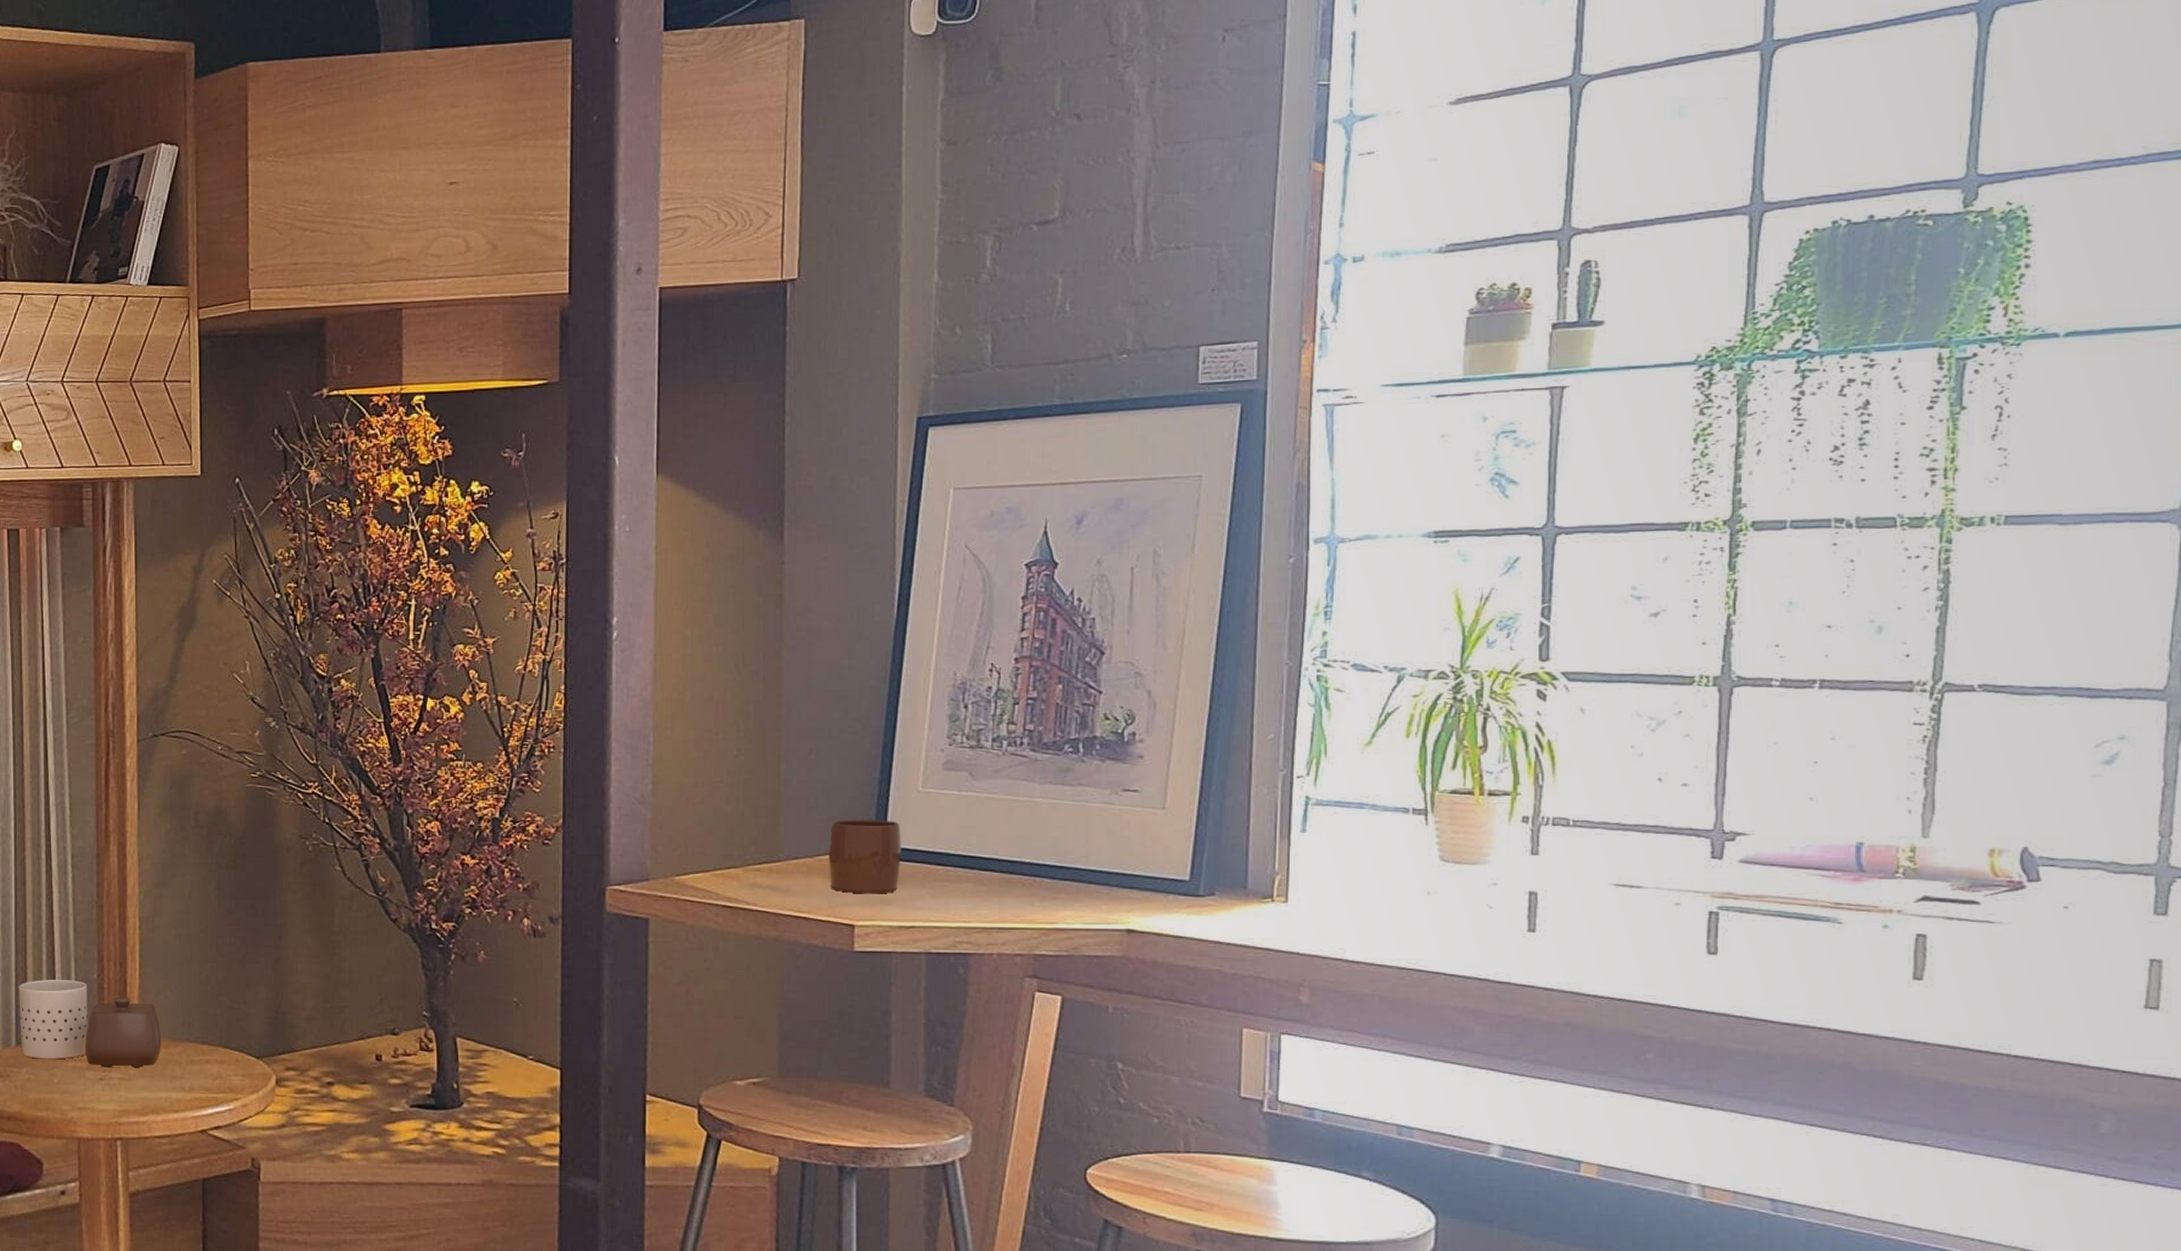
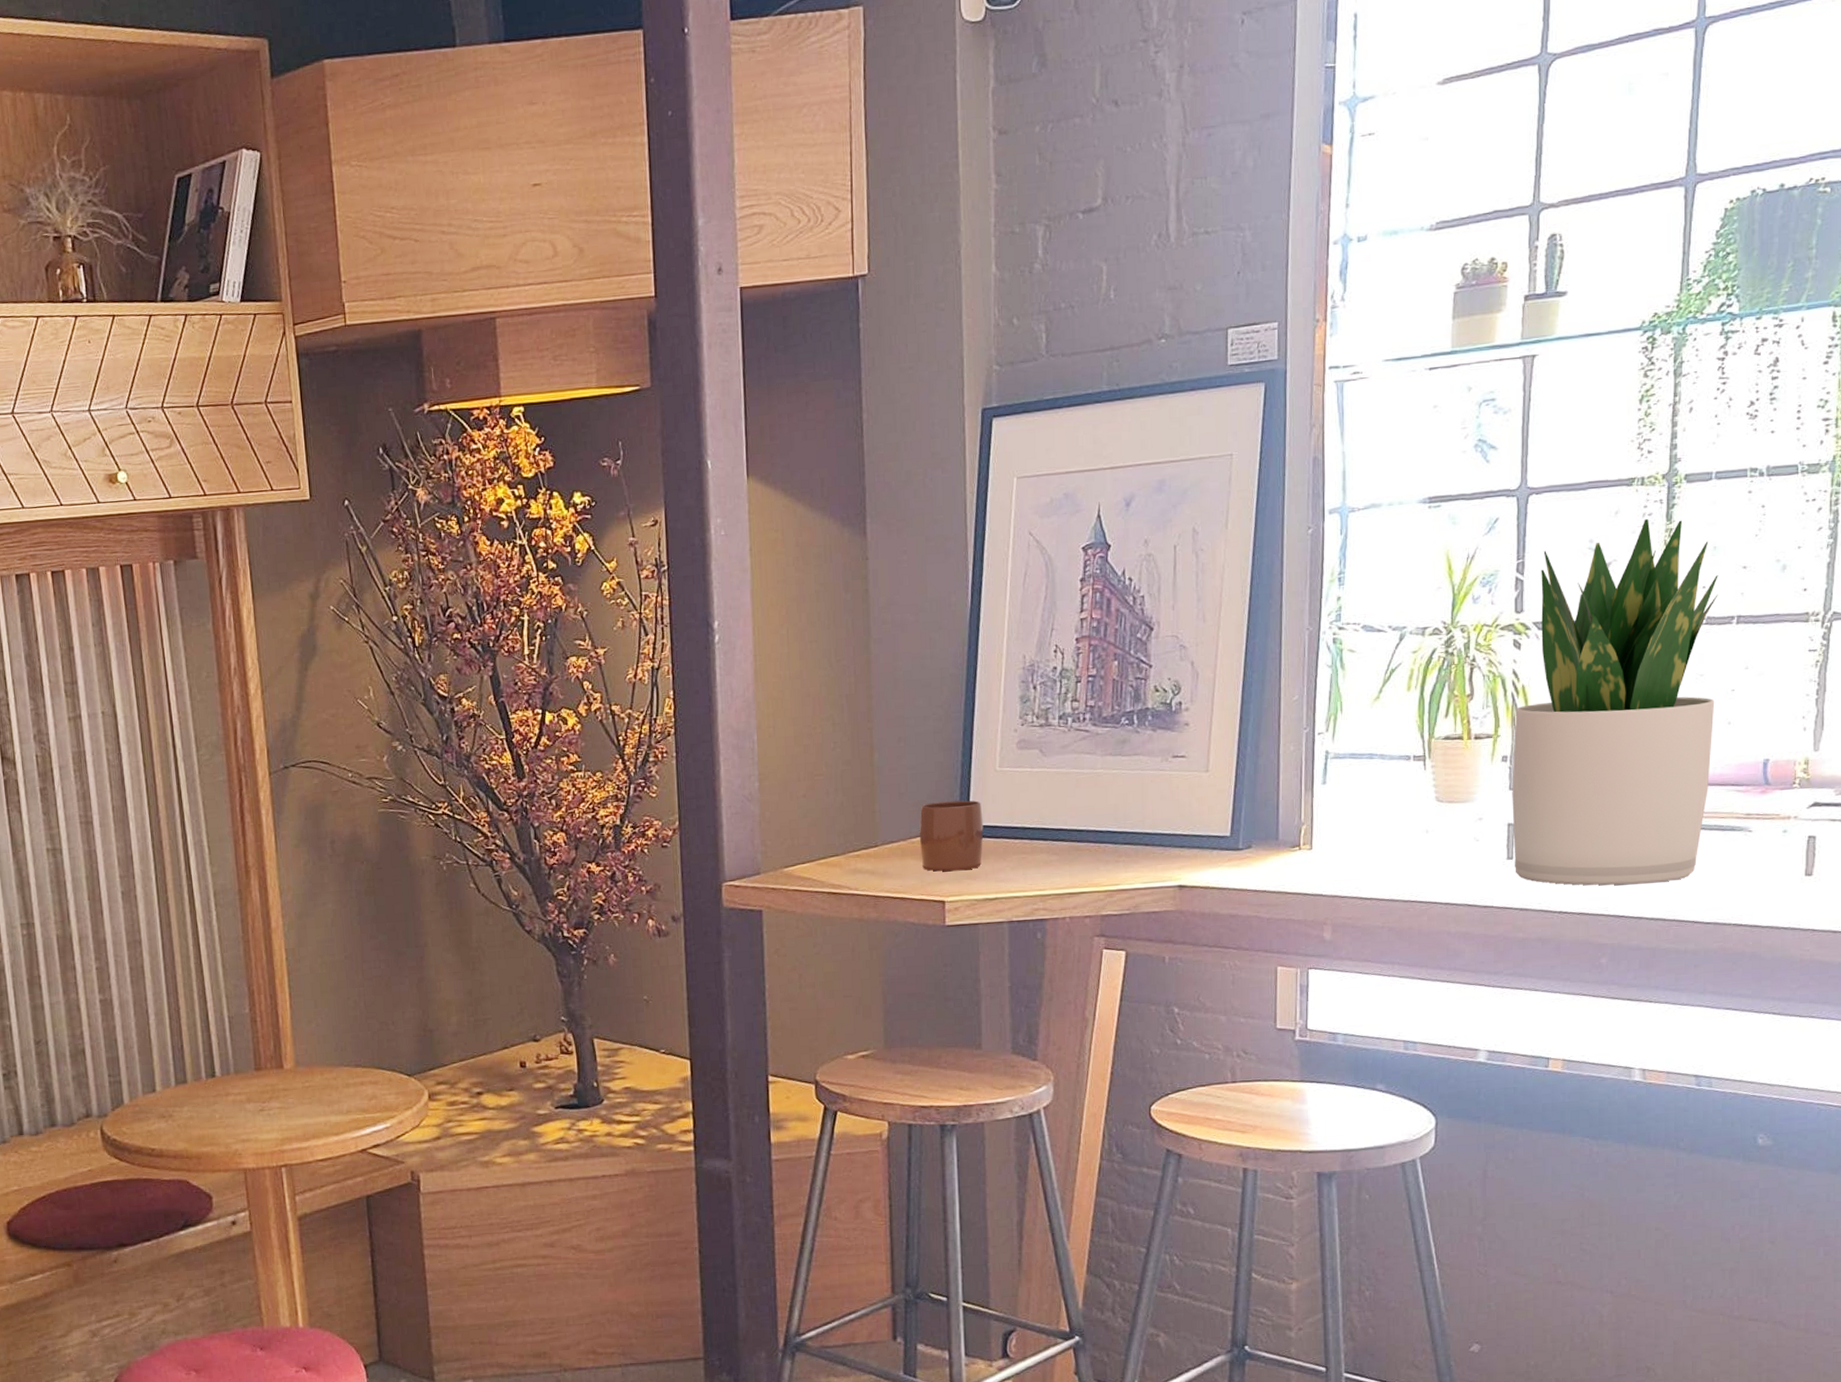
mug: present [19,980,88,1060] -> none [173,1016,245,1097]
sugar bowl: present [85,997,161,1068] -> none [242,1028,317,1099]
planter: none [1534,568,1795,973] -> present [1512,519,1718,886]

